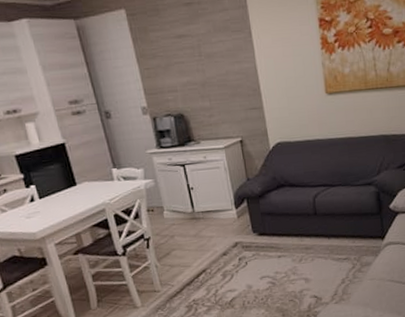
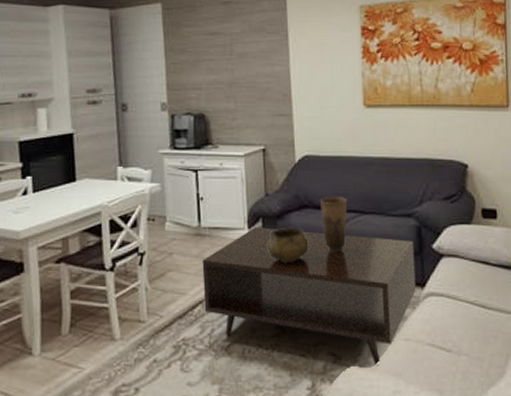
coffee table: none [200,204,378,301] -> present [202,227,416,366]
decorative bowl: none [254,203,288,233] -> present [268,227,309,263]
vase: none [294,174,319,220] -> present [319,197,347,252]

